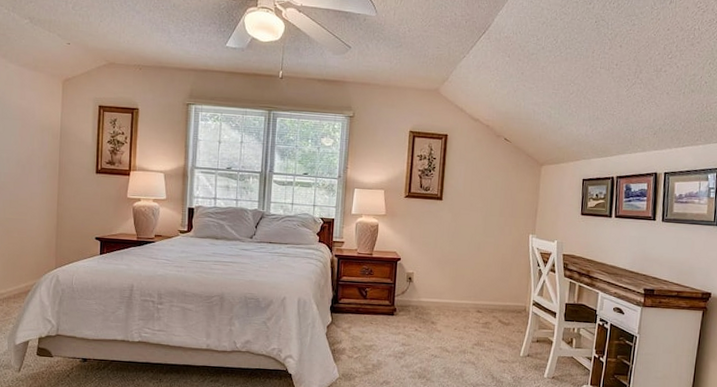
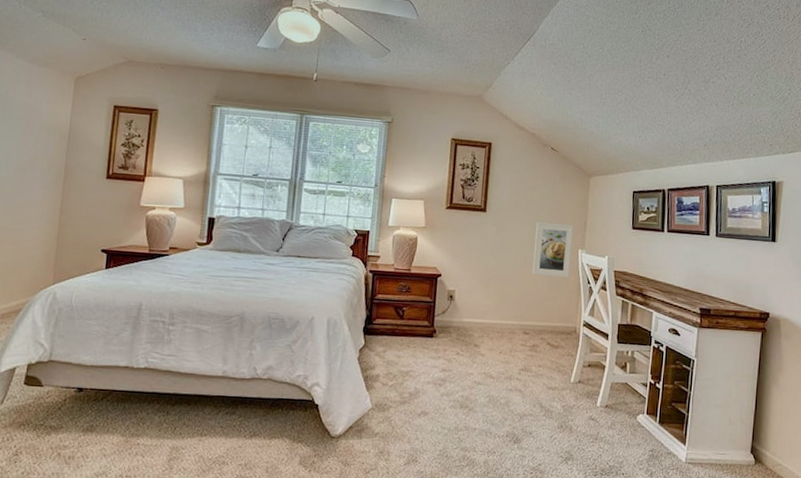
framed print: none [485,208,525,261] -> present [532,221,573,278]

